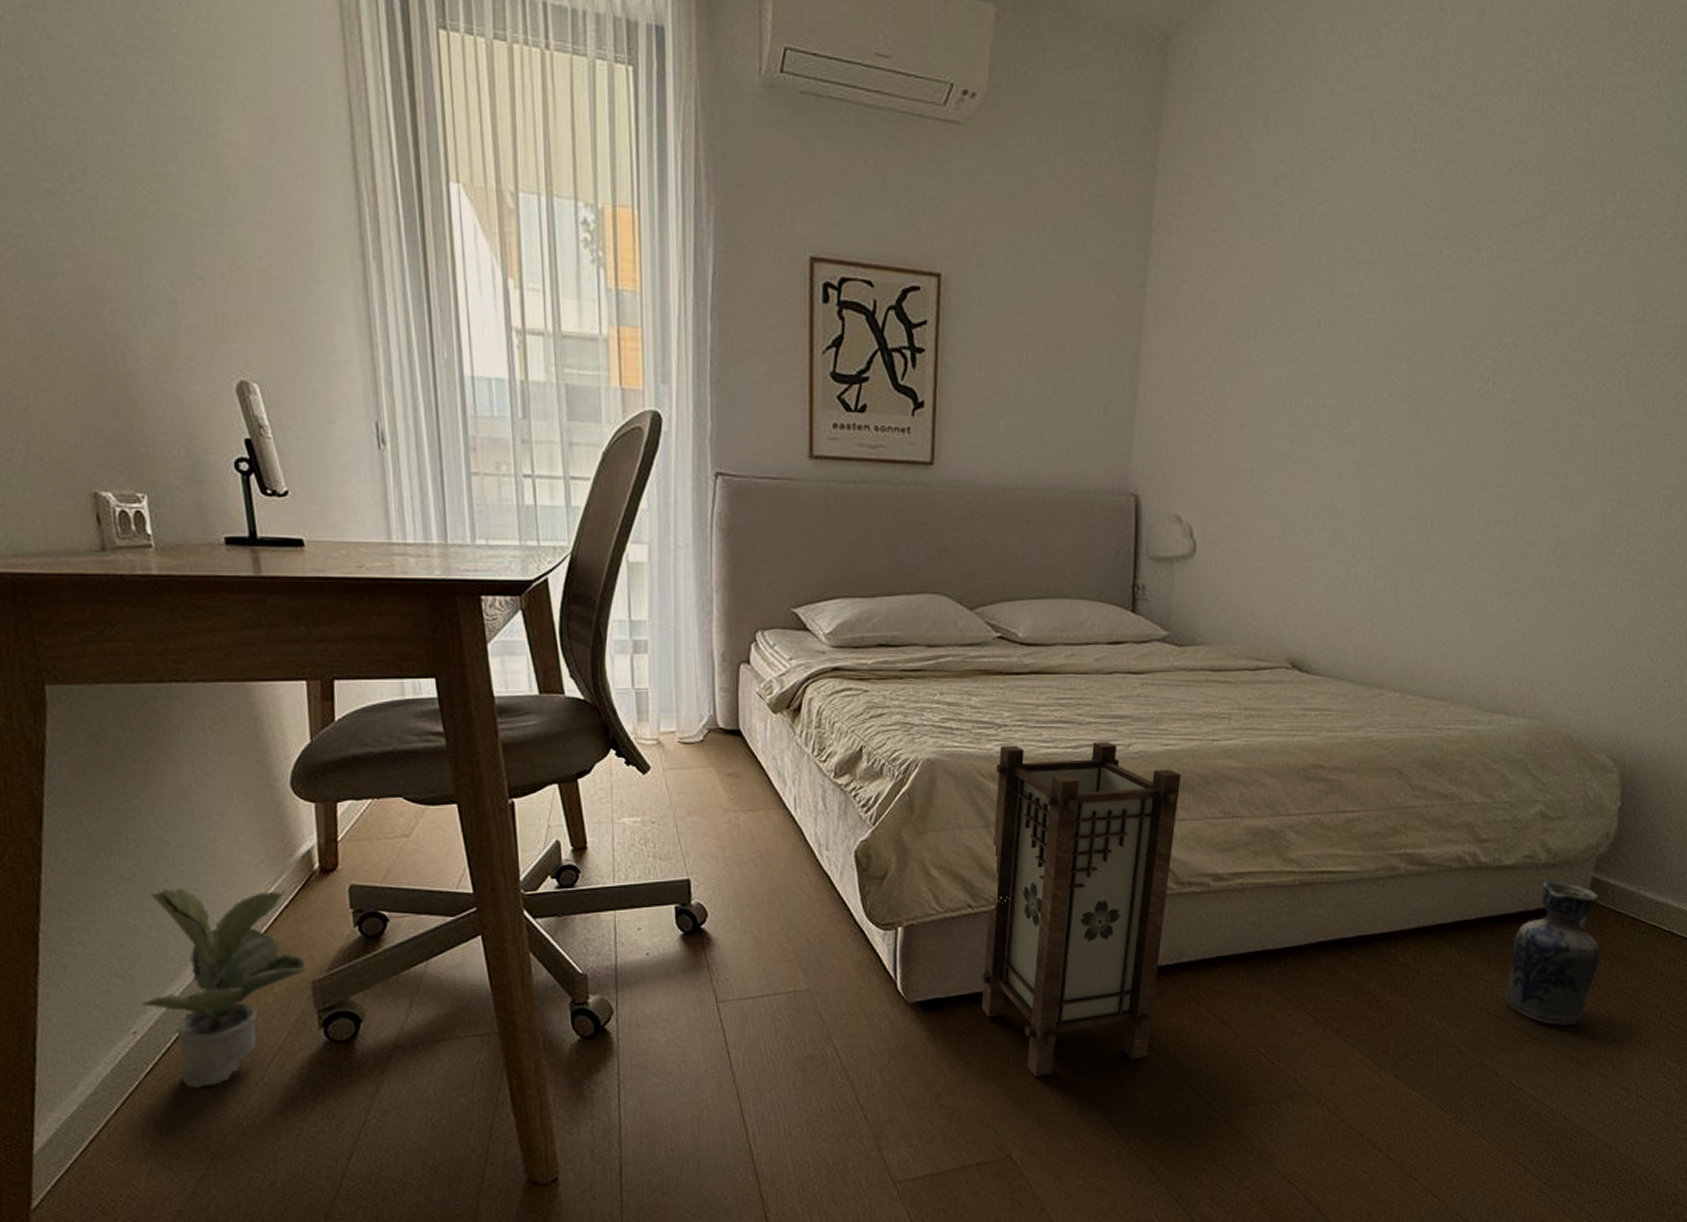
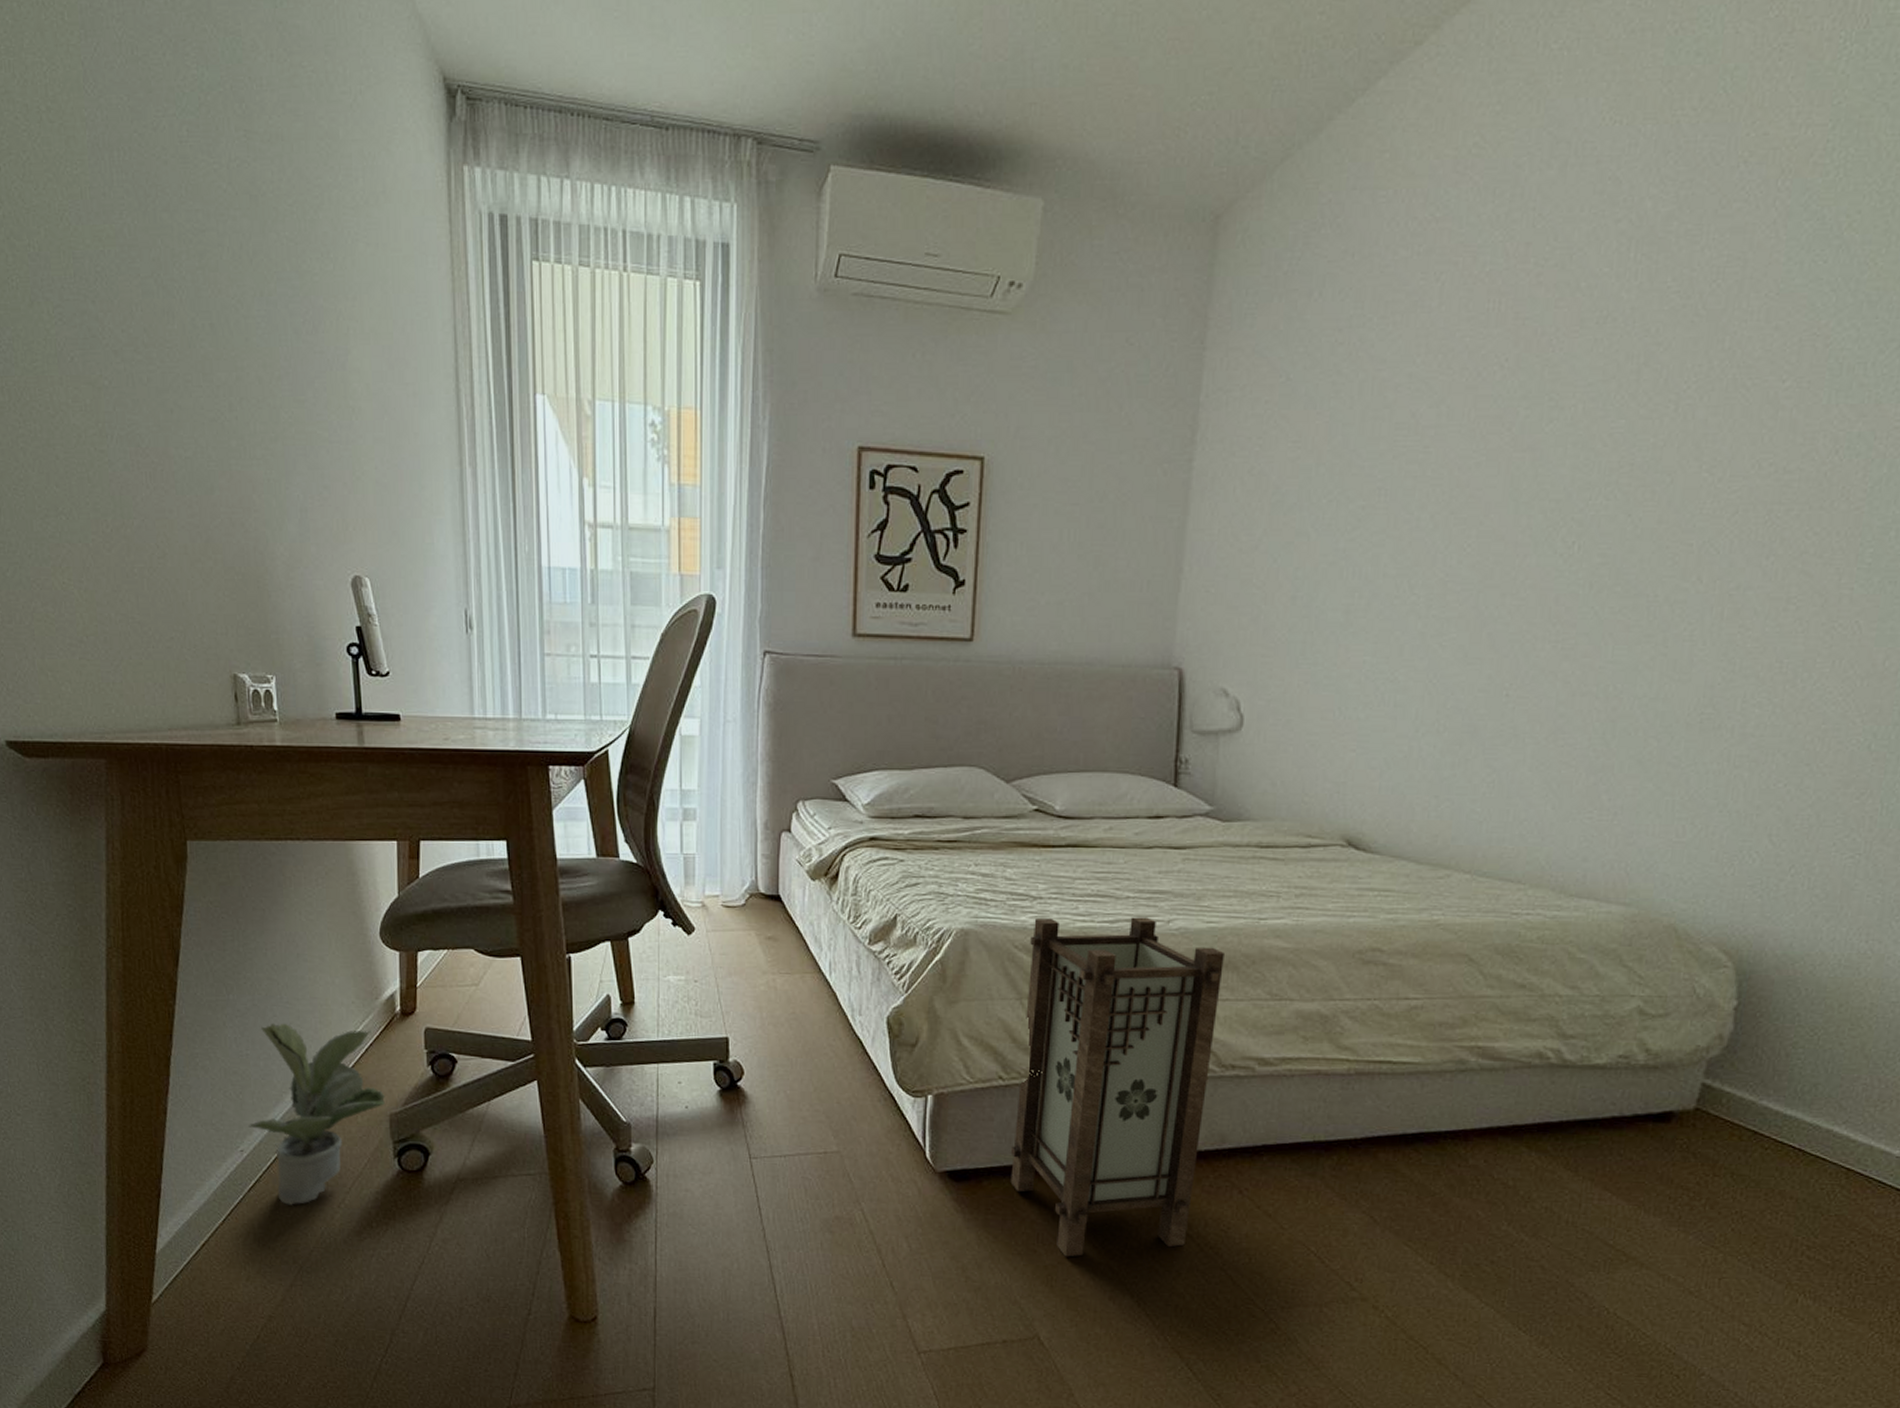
ceramic jug: present [1504,880,1600,1026] -> none [1594,1083,1713,1248]

